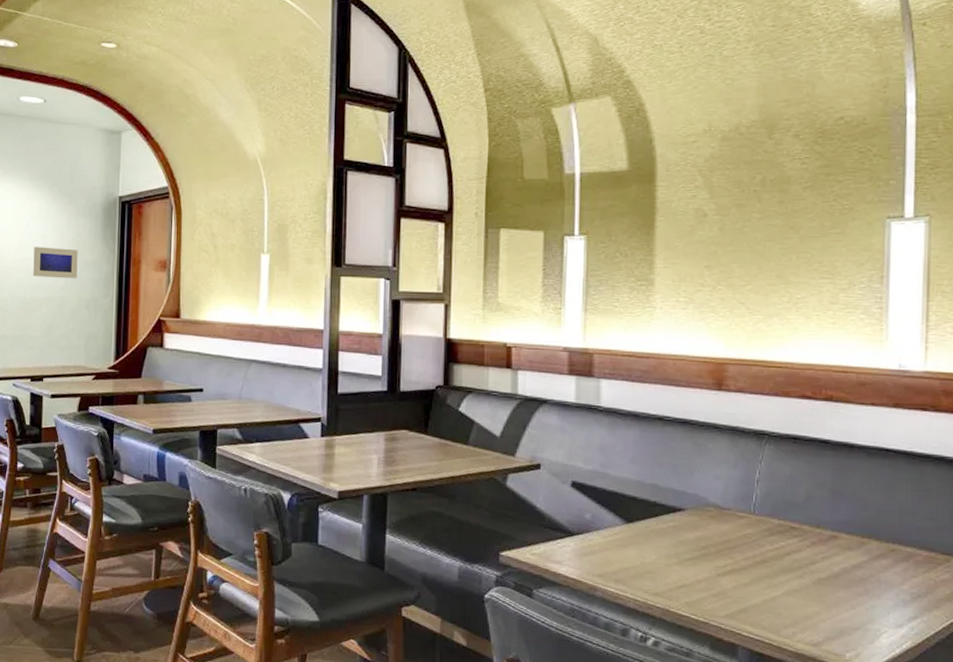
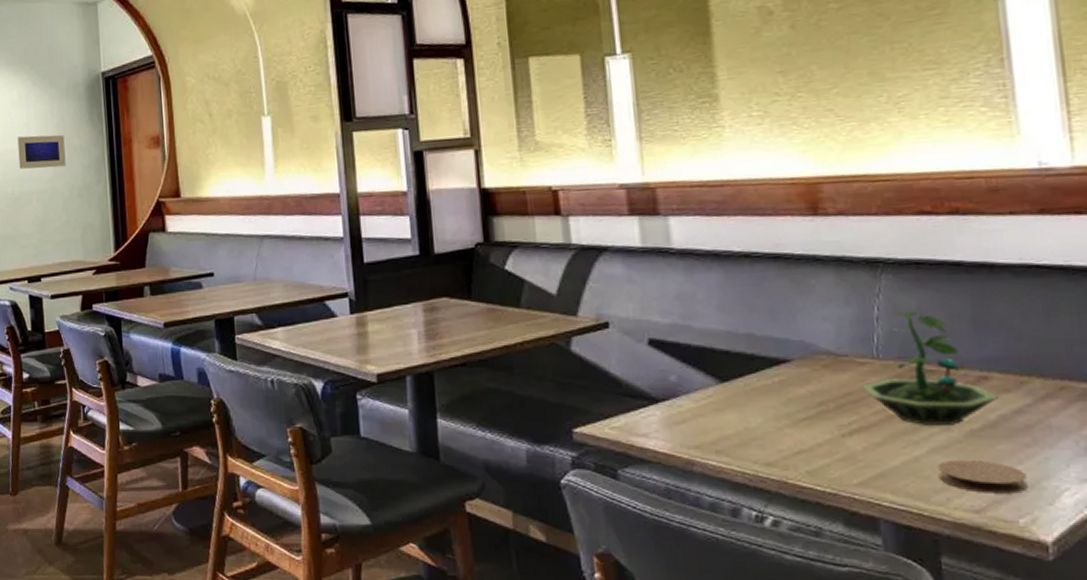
terrarium: none [737,477,843,574] -> present [861,311,998,425]
coaster: none [788,601,856,633] -> present [937,459,1028,494]

